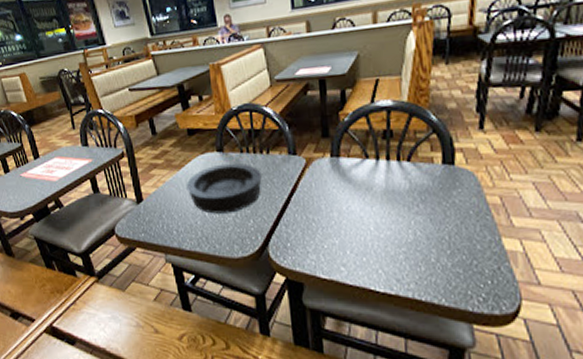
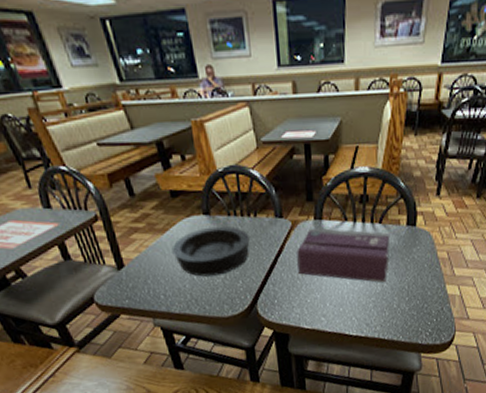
tissue box: none [311,165,422,231] -> present [297,228,390,283]

